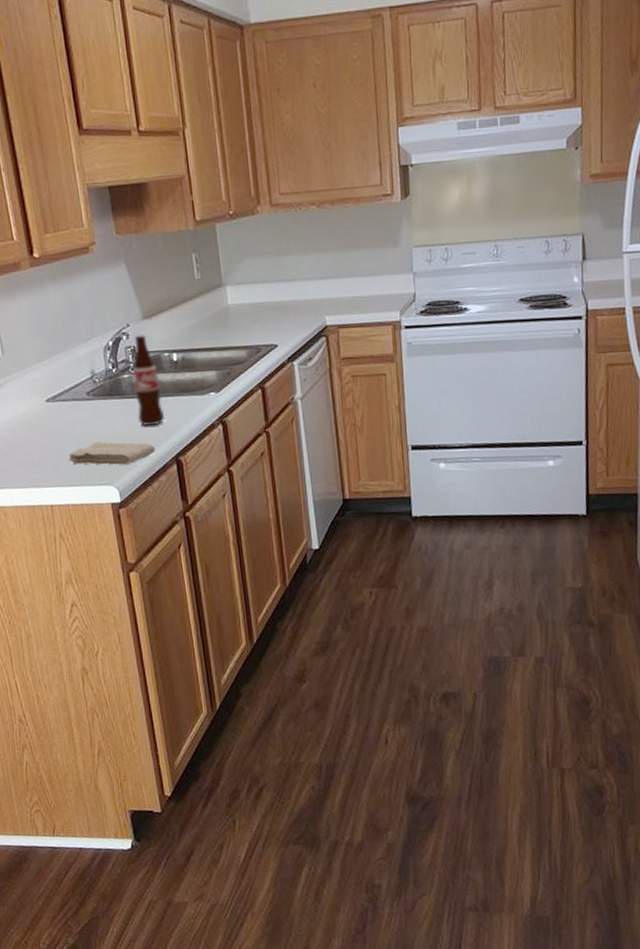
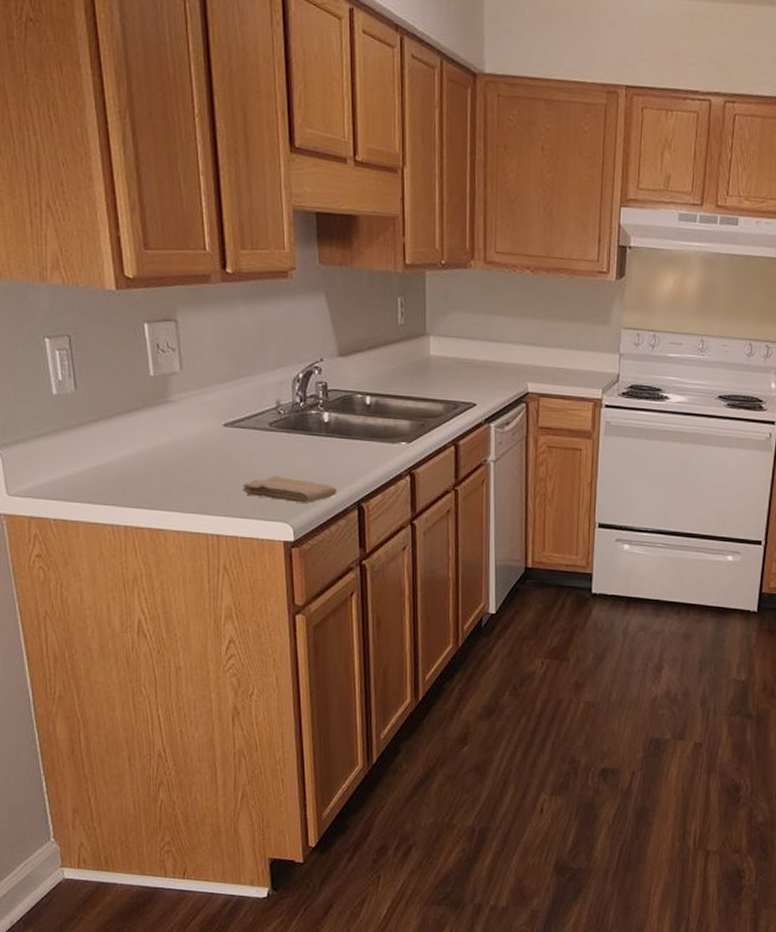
bottle: present [132,335,165,427] -> none [321,371,351,467]

